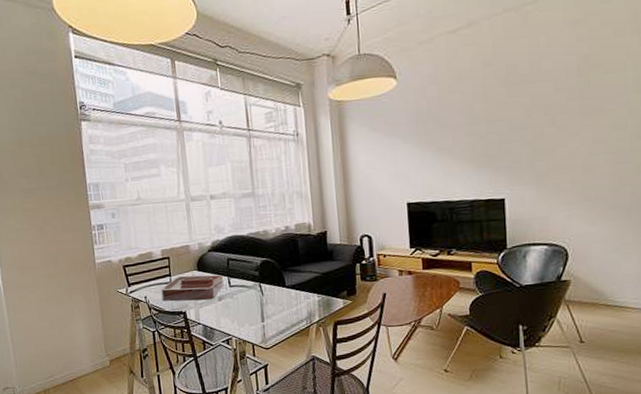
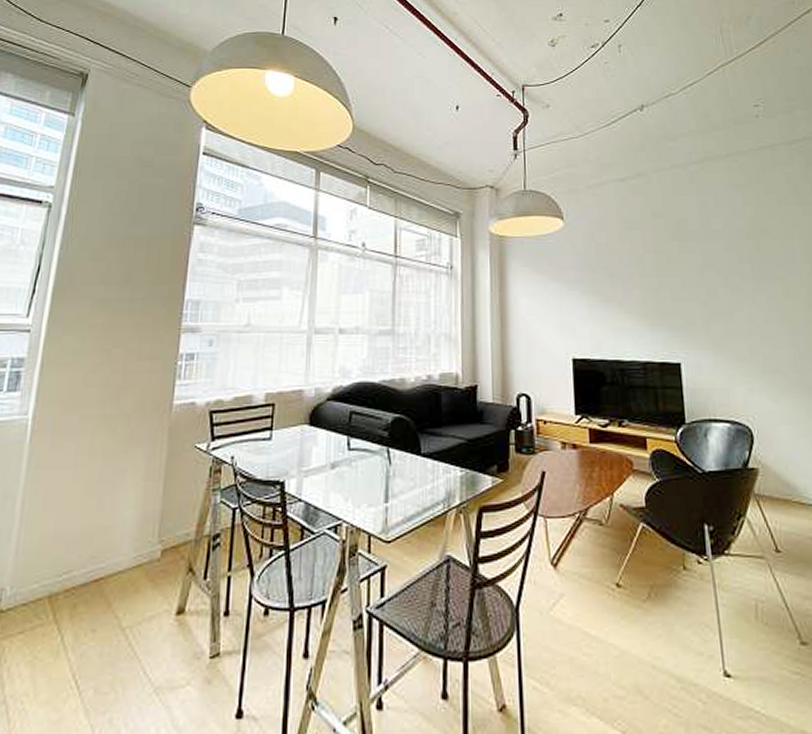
decorative tray: present [161,275,224,301] -> none [255,430,341,467]

